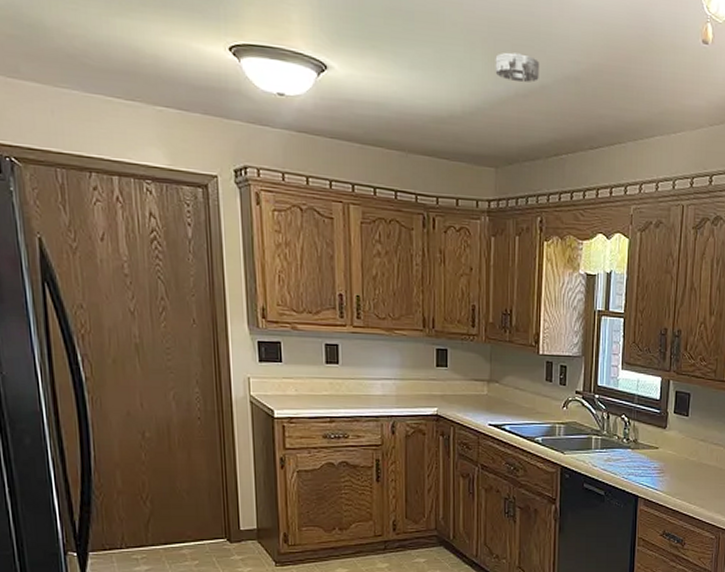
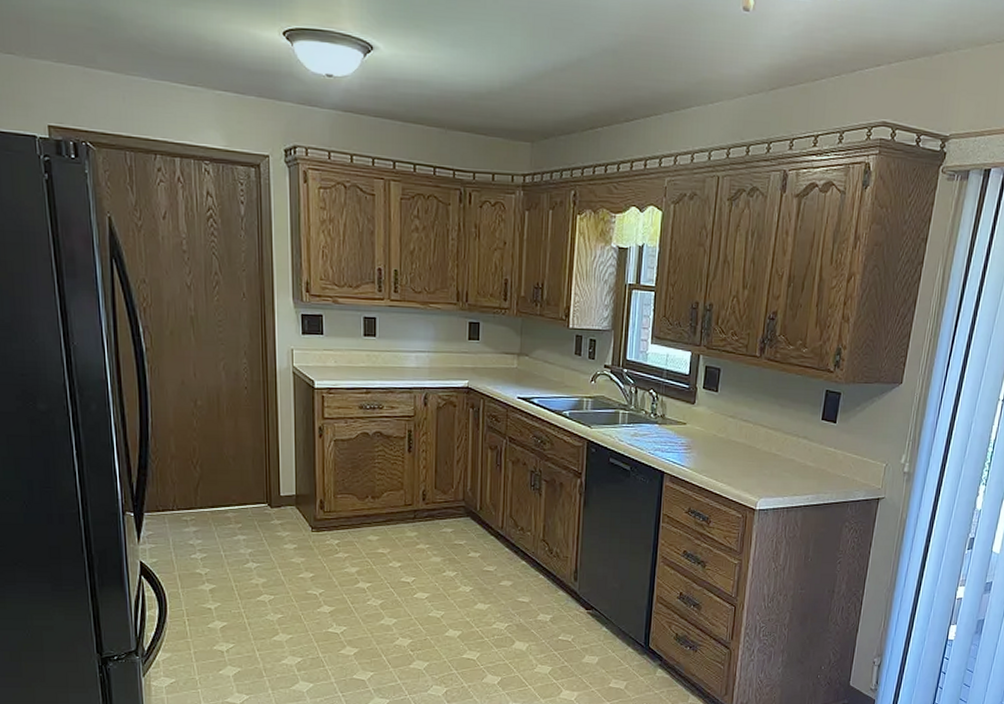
smoke detector: present [495,52,539,83] -> none [534,27,577,57]

